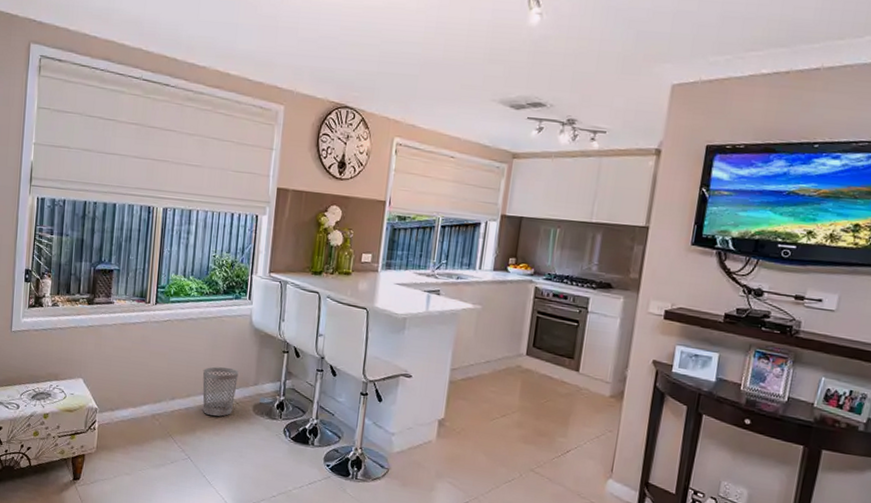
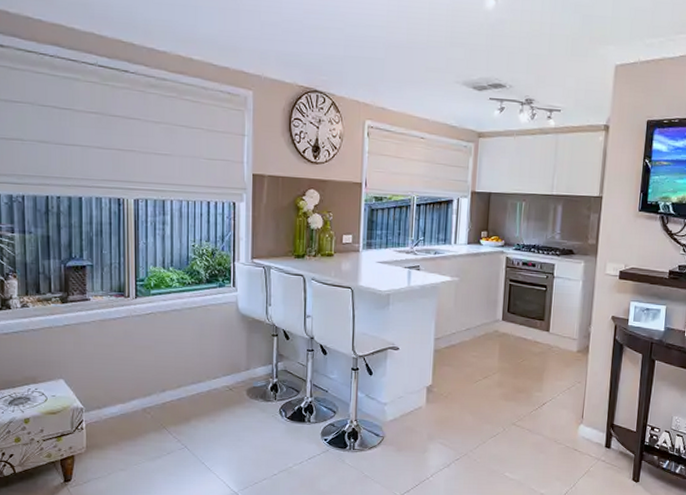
wastebasket: present [202,366,239,417] -> none [192,355,229,404]

